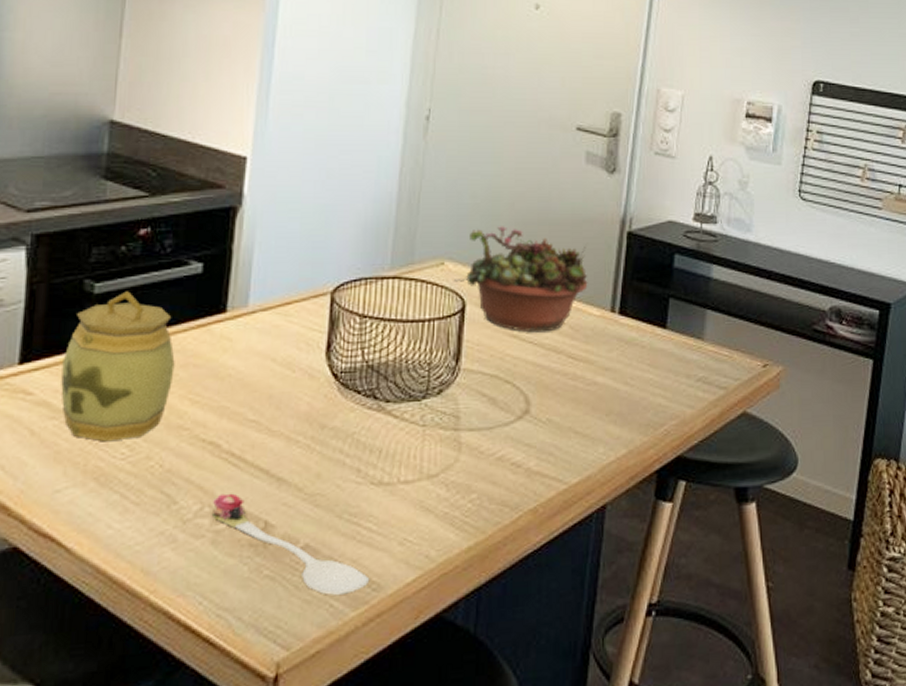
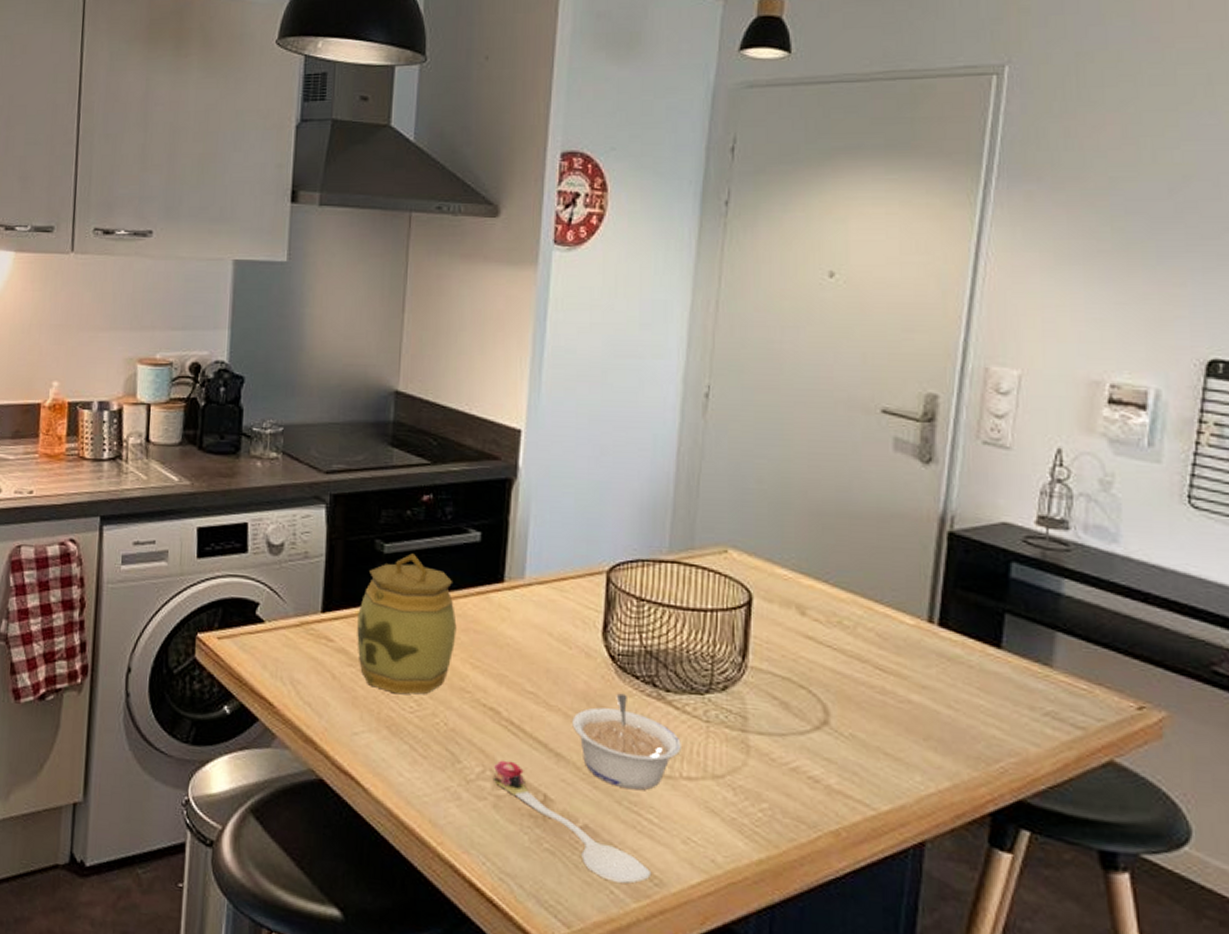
legume: none [294,409,401,502] -> present [572,693,683,791]
succulent planter: present [453,226,588,333] -> none [738,515,899,637]

